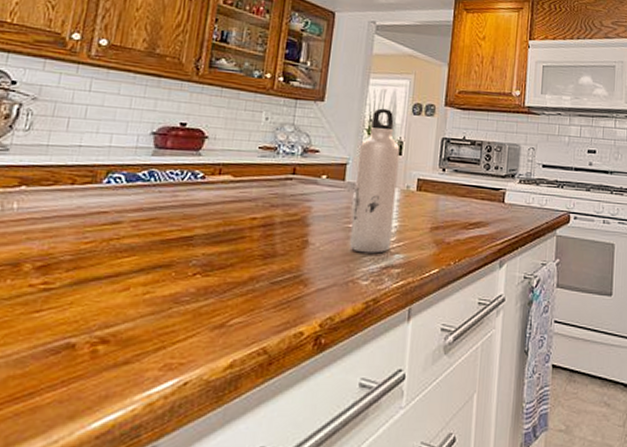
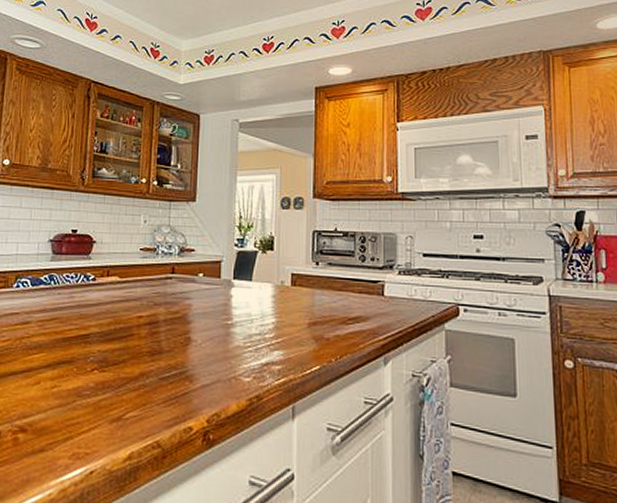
water bottle: present [350,108,400,254] -> none [230,204,272,350]

